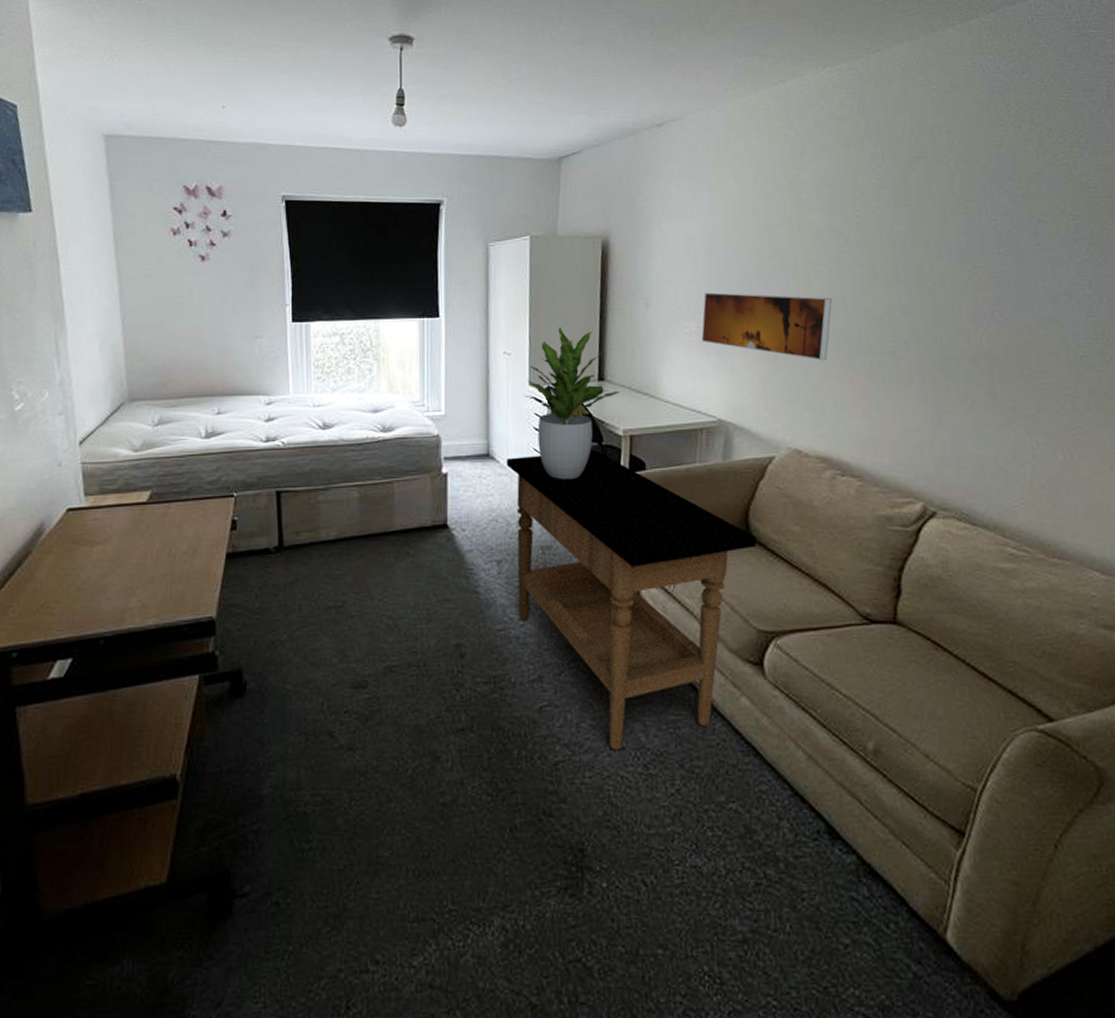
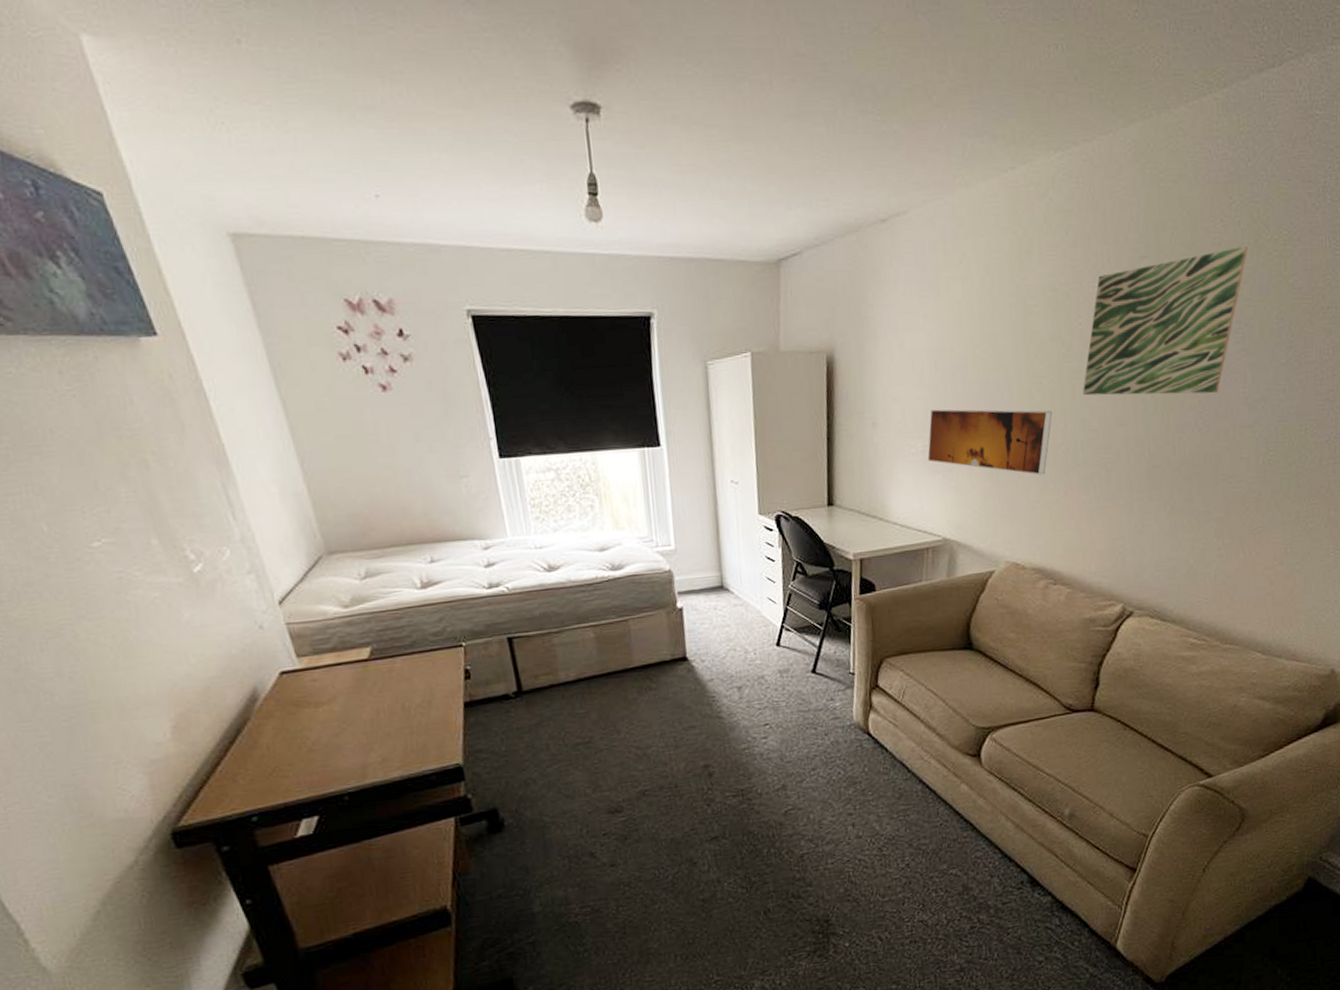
side table: present [505,450,757,751] -> none [740,575,977,840]
potted plant: present [523,328,620,480] -> none [753,452,849,606]
wall art: none [863,148,1033,287] -> present [1082,247,1249,396]

